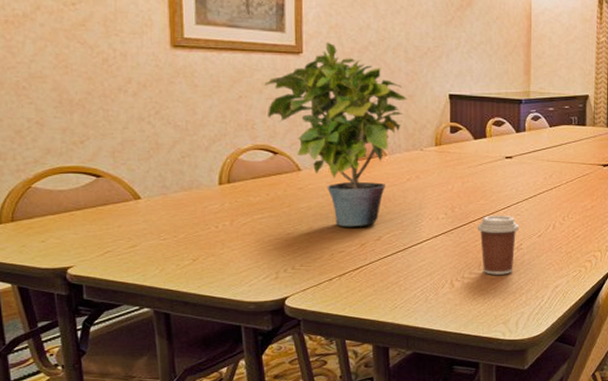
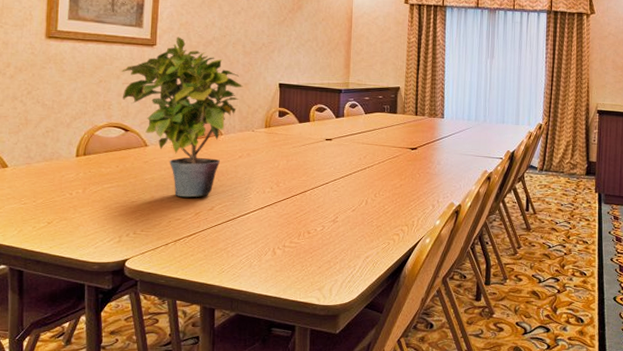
coffee cup: present [478,215,519,275] -> none [299,190,335,245]

